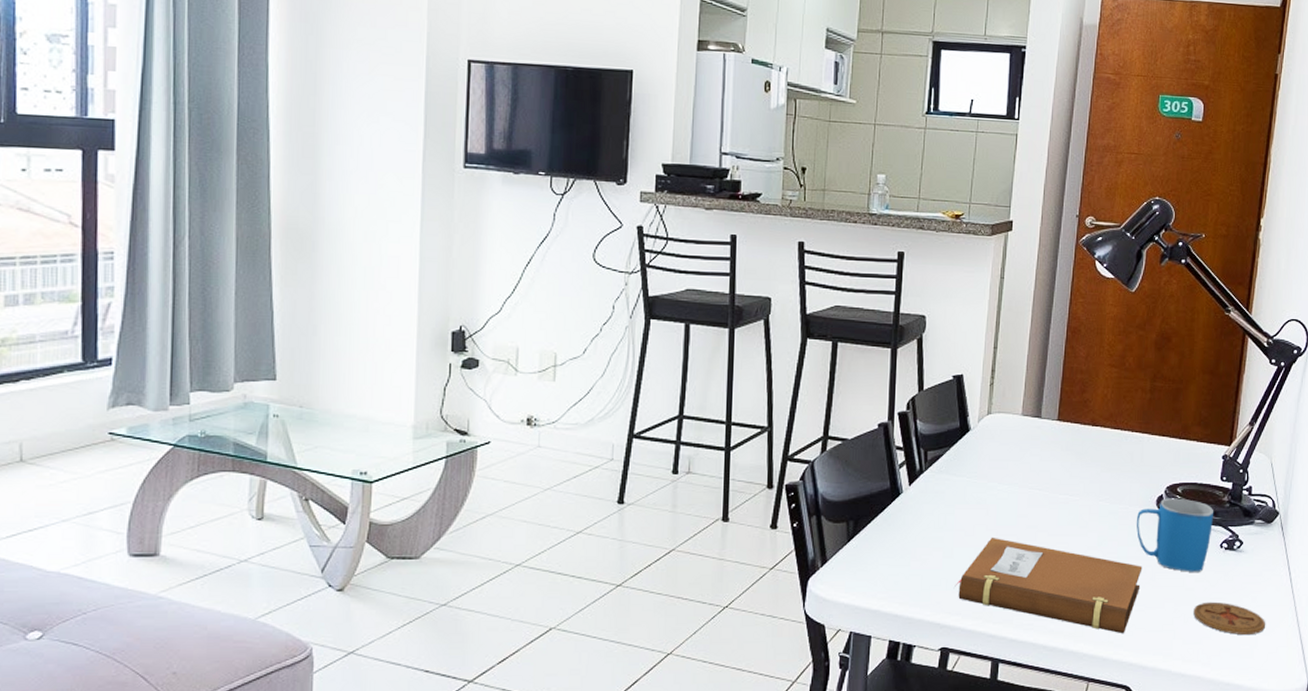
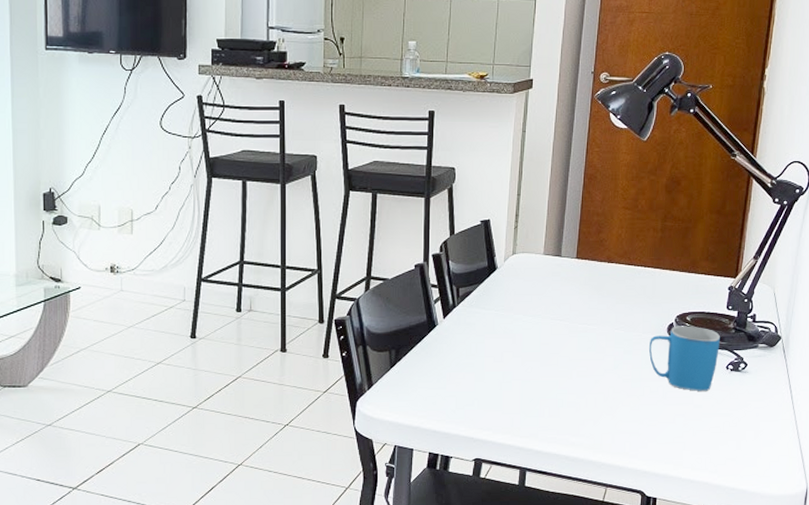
notebook: present [955,537,1143,634] -> none [486,362,655,446]
coaster: present [1193,601,1266,636] -> none [702,417,769,446]

